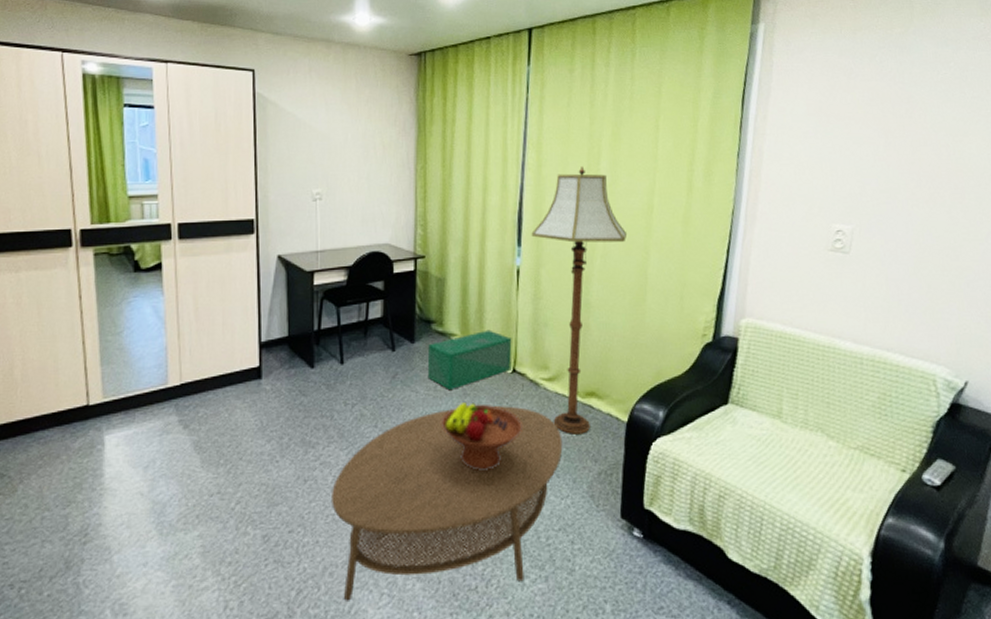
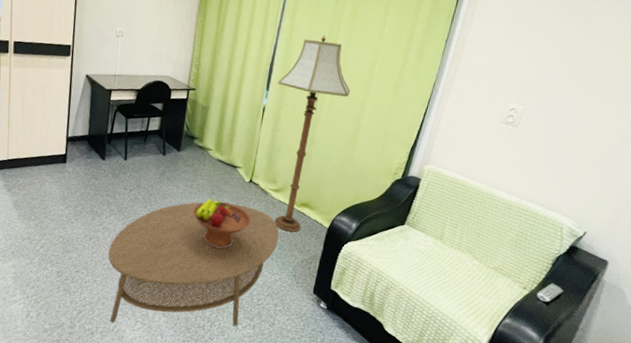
storage bin: present [427,329,512,389] -> none [187,149,252,189]

